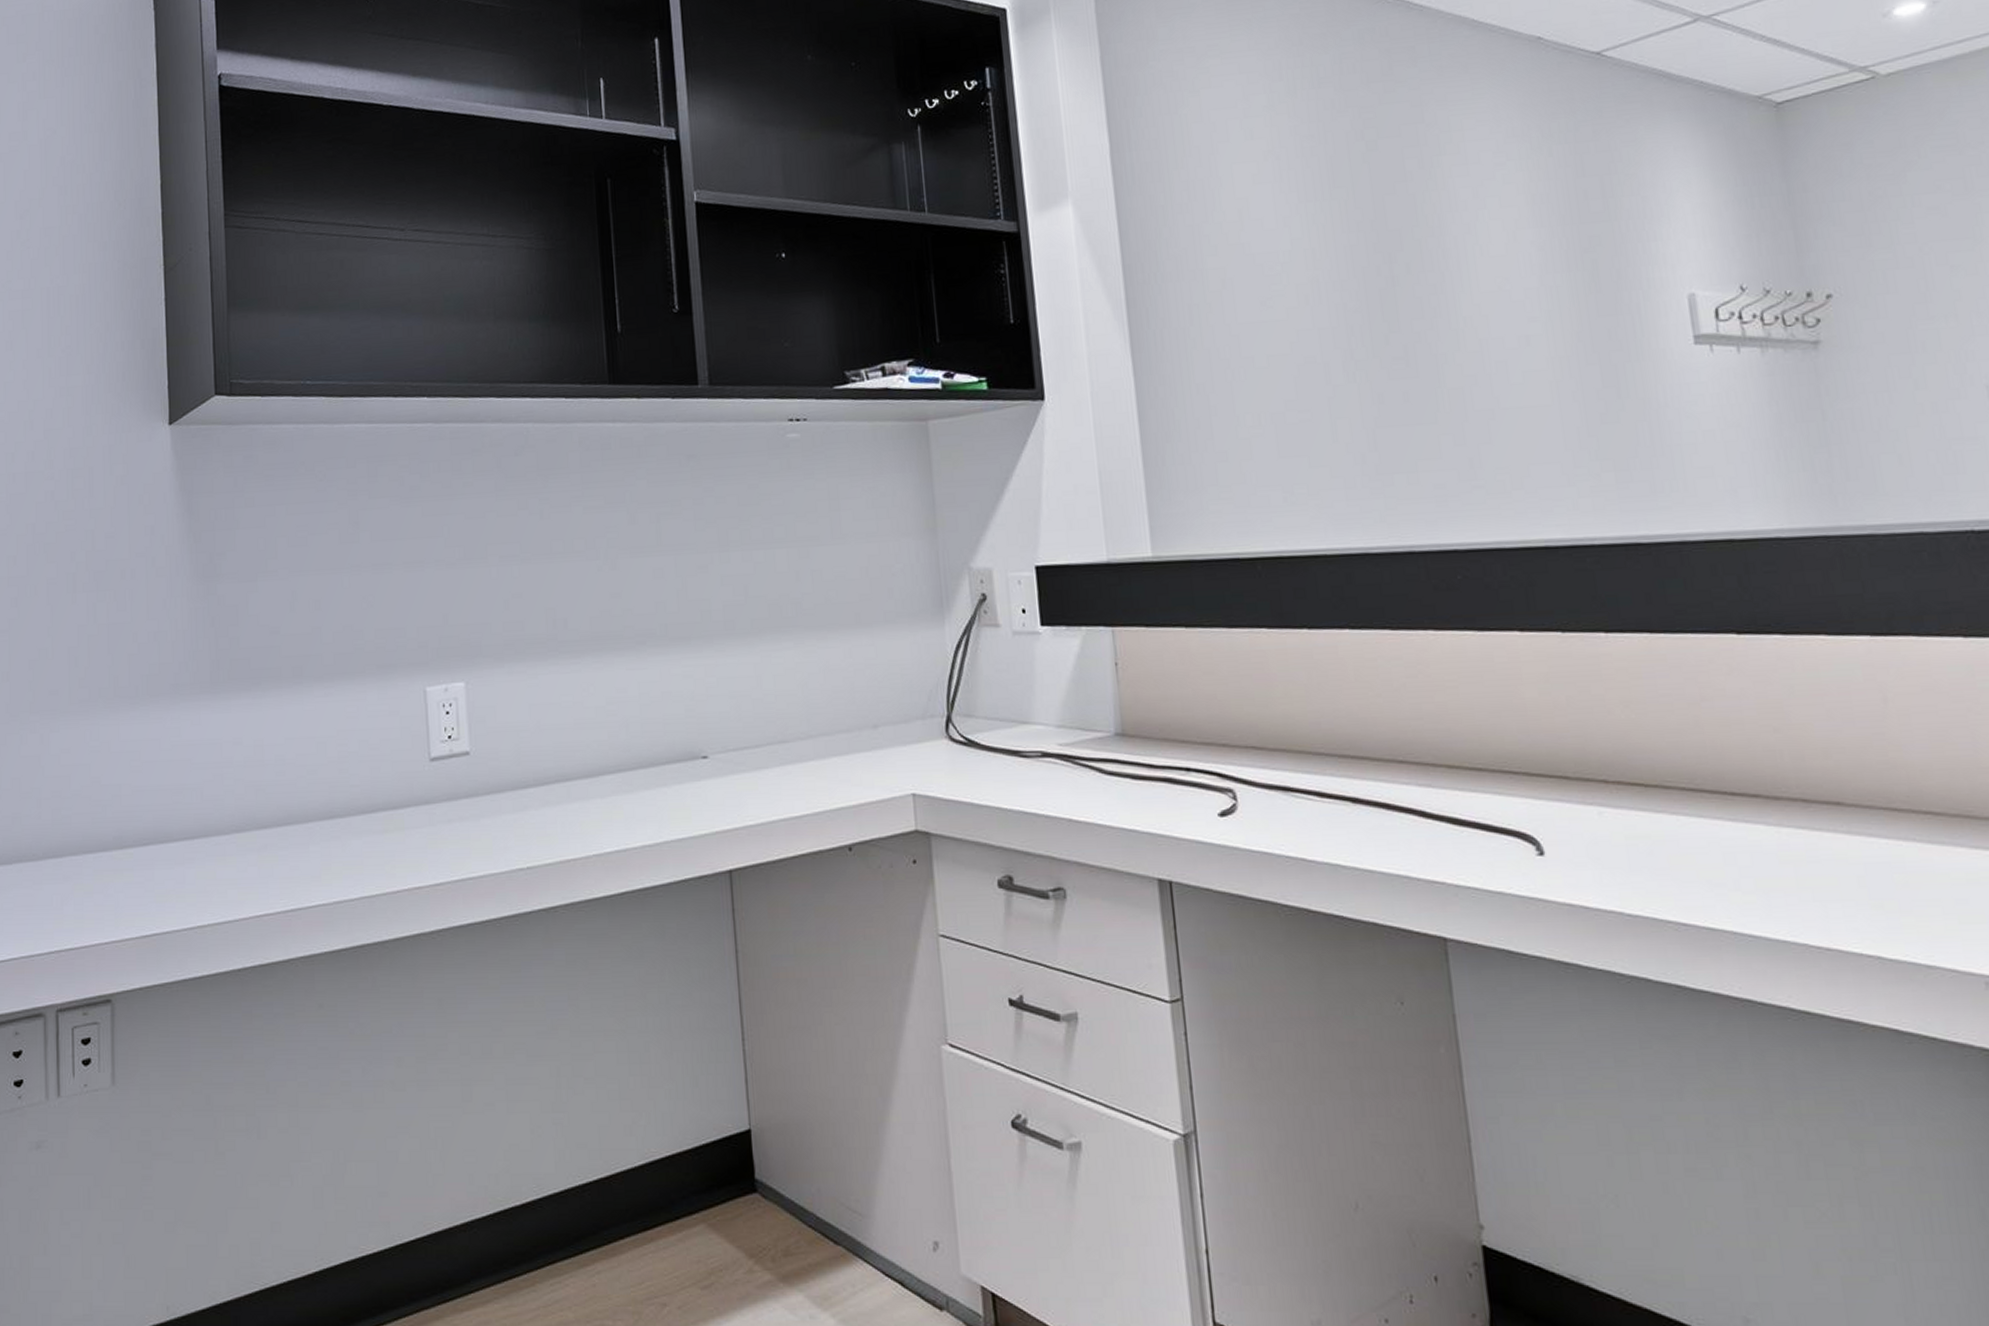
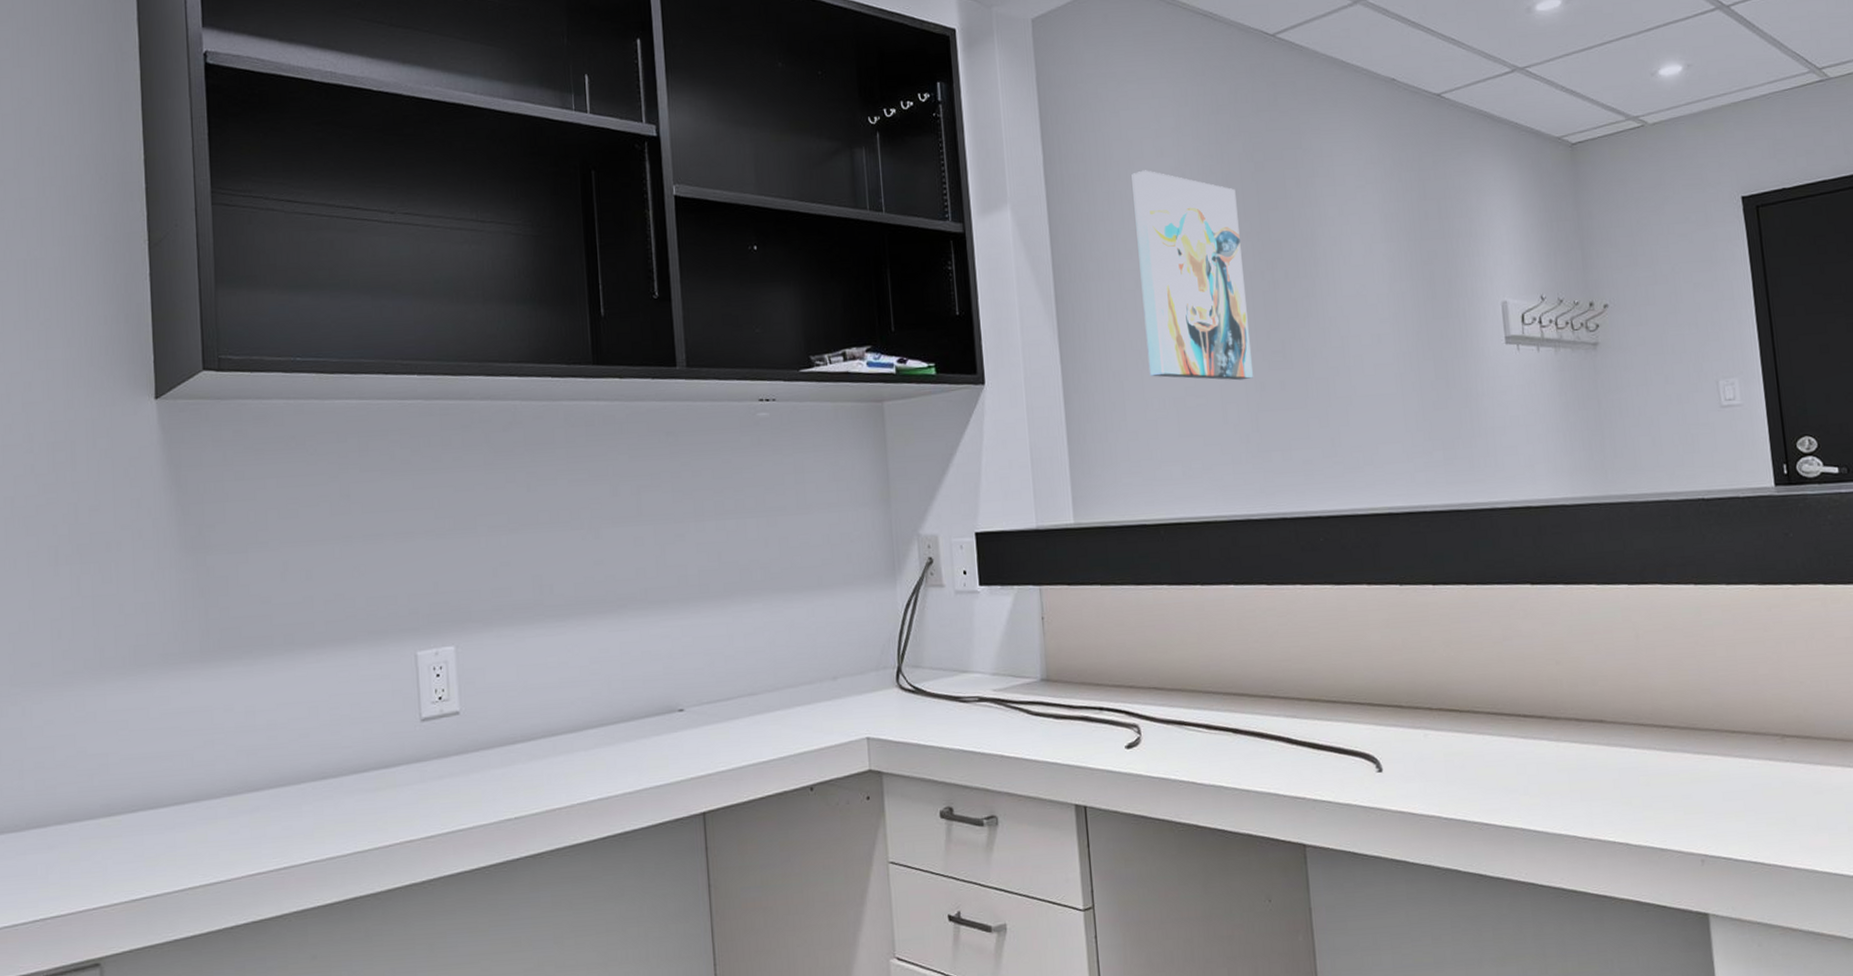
wall art: none [1215,155,1369,392] -> present [1131,170,1253,381]

